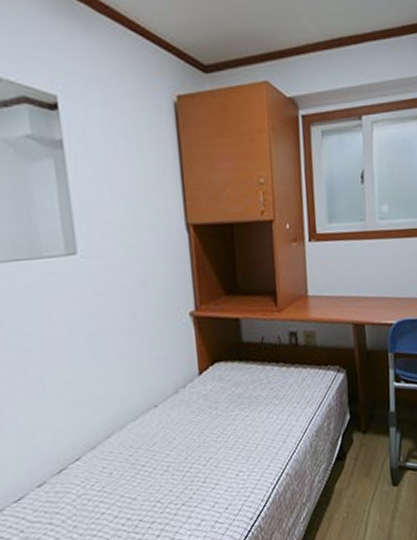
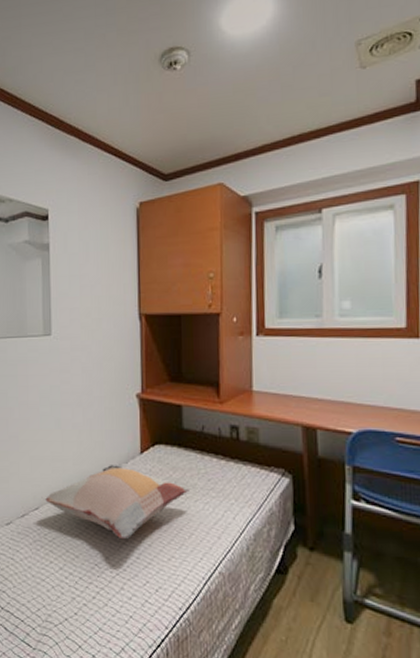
decorative pillow: none [88,392,253,469] -> present [45,465,189,540]

